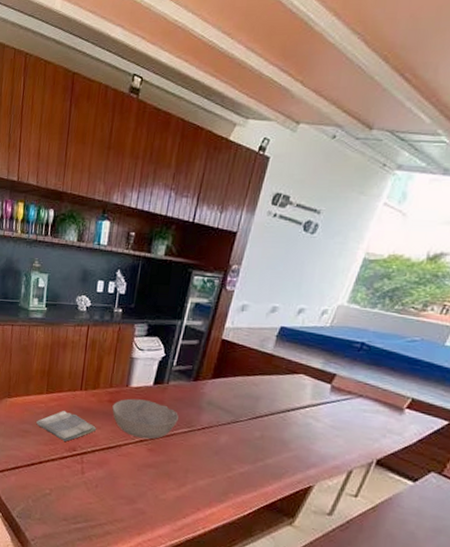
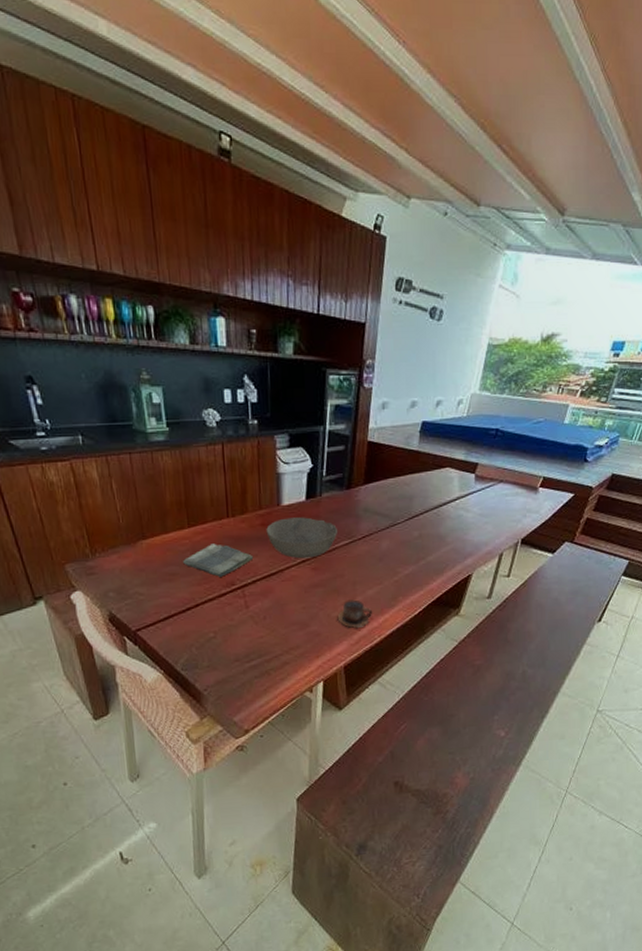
cup: none [164,486,201,516] -> present [337,599,373,629]

